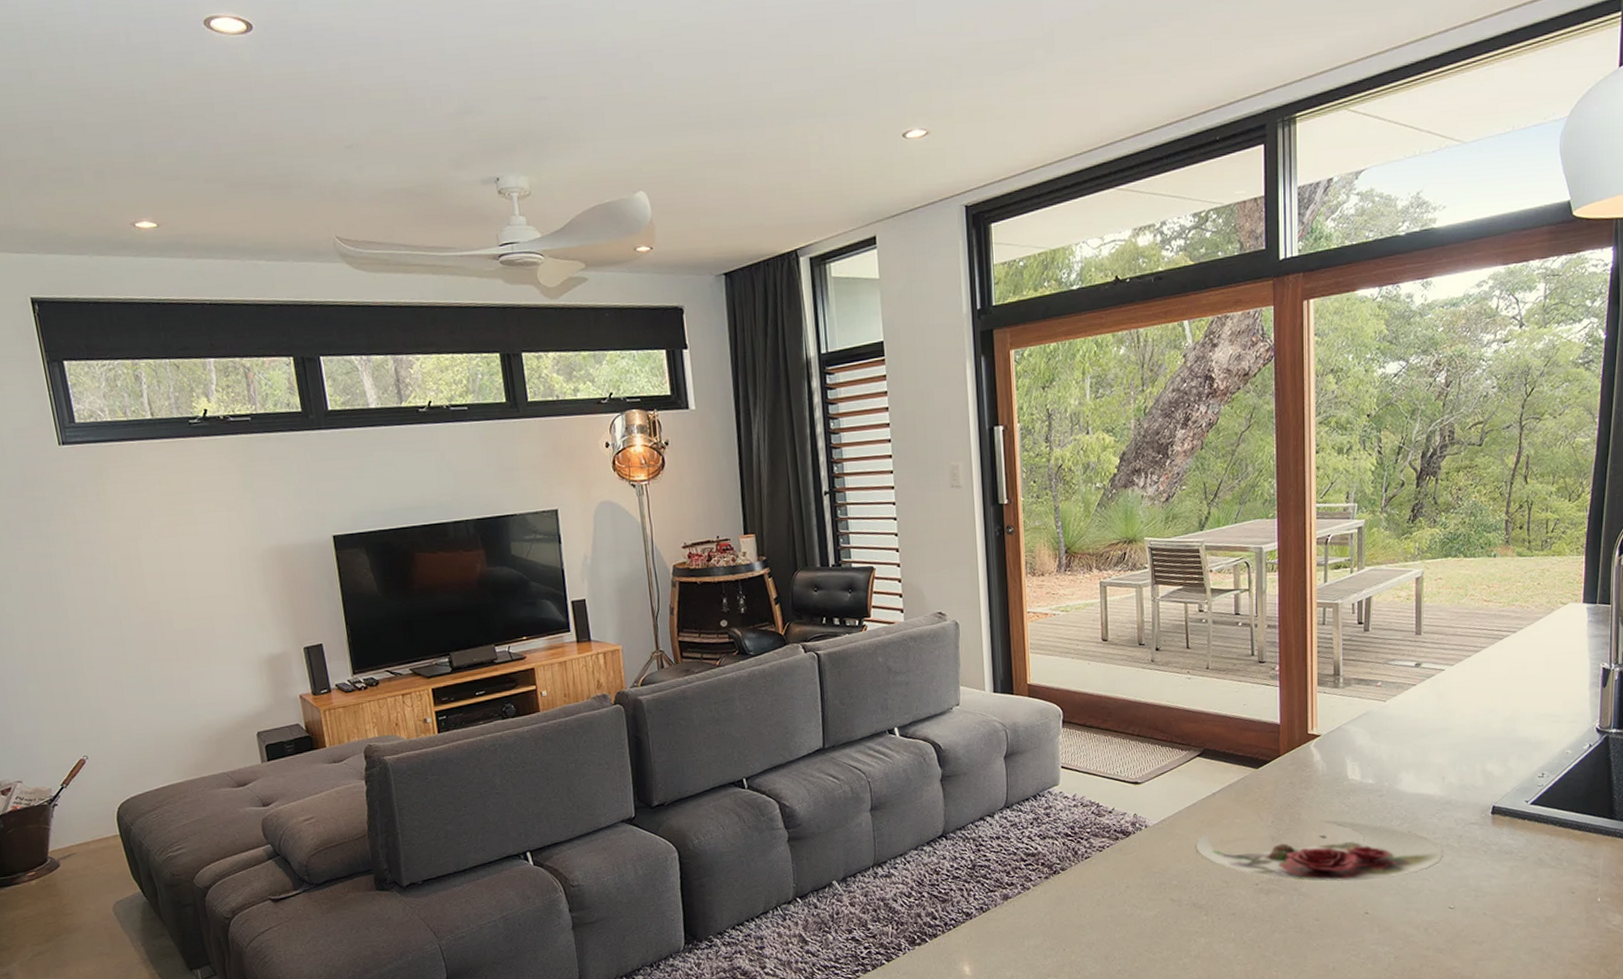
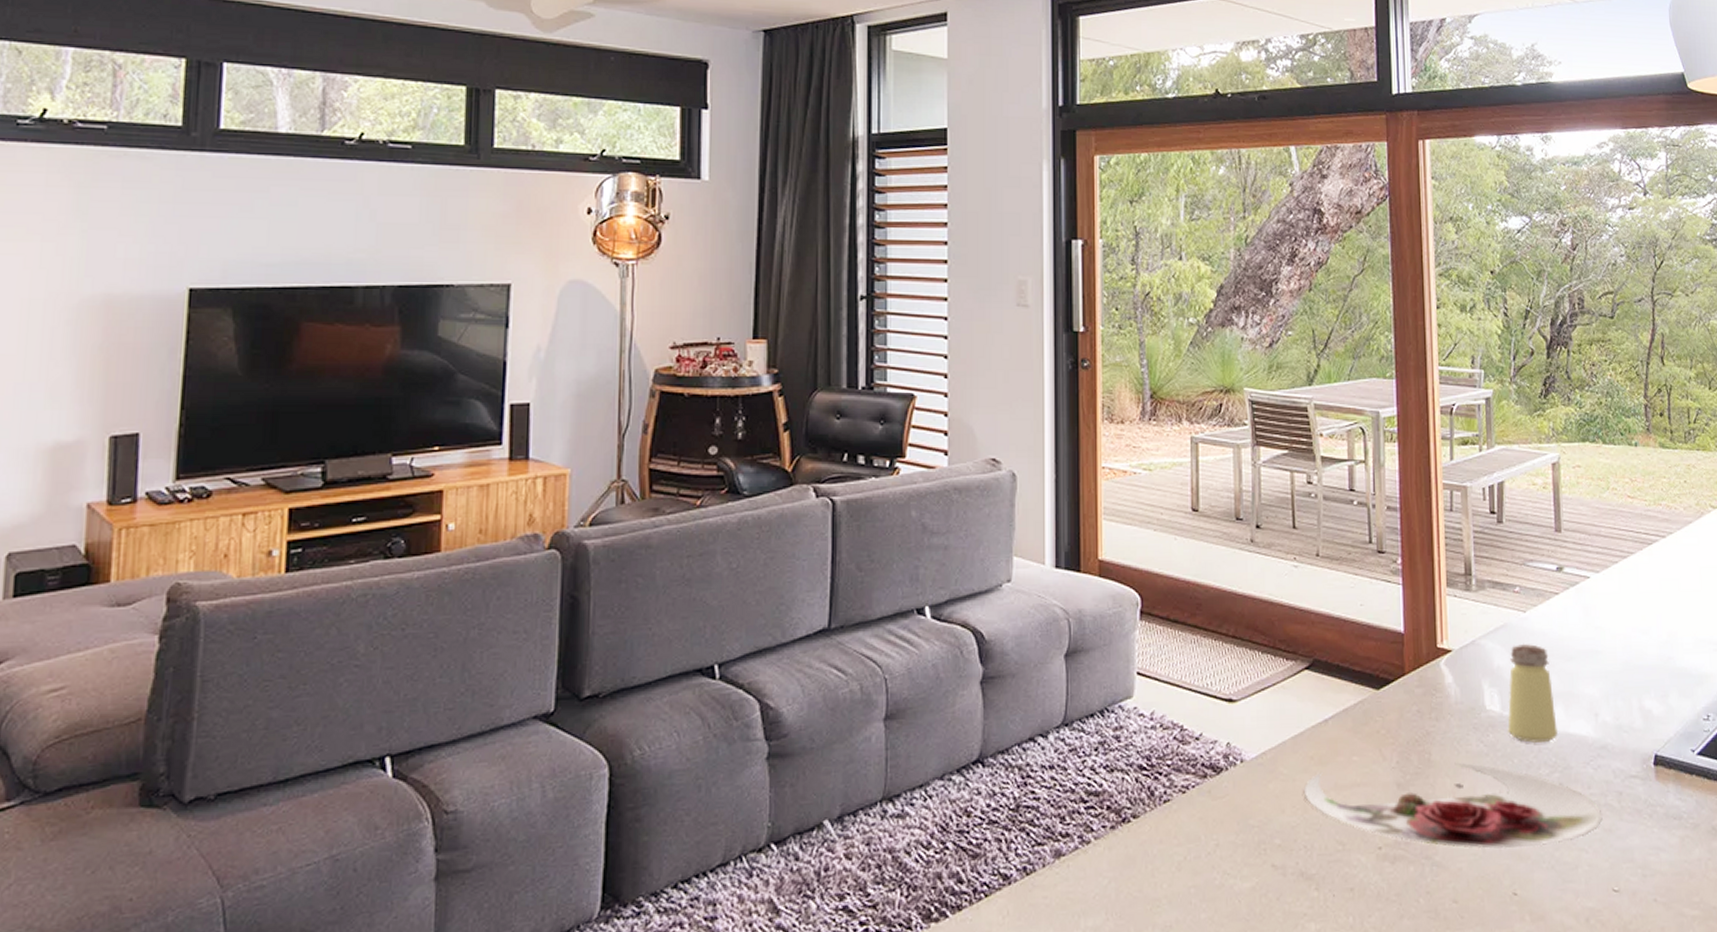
saltshaker: none [1366,726,1409,802] -> present [1507,643,1558,743]

